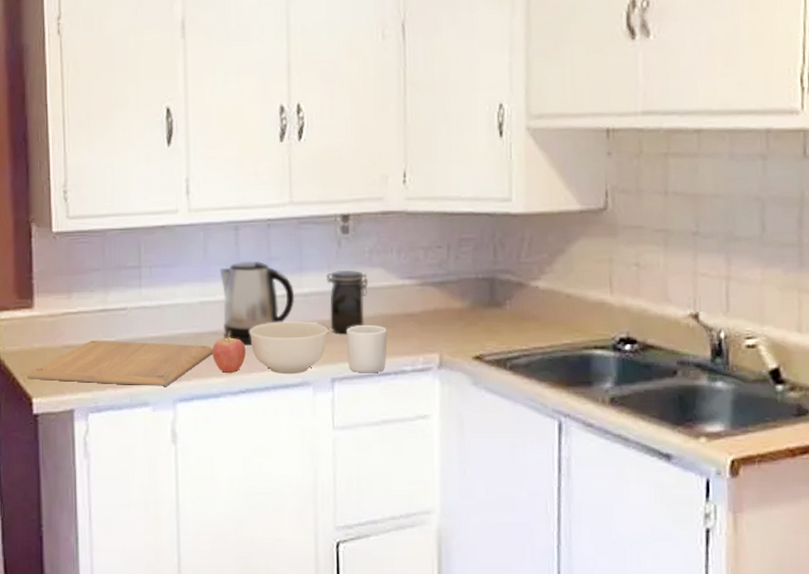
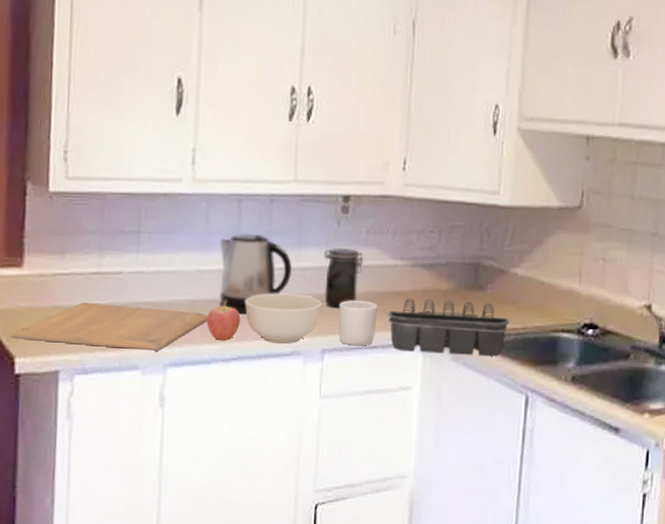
dish rack: none [398,319,534,379] -> present [388,298,510,357]

